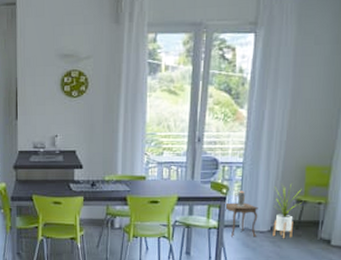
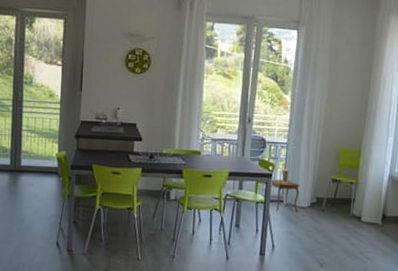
house plant: present [273,183,302,239] -> none [312,163,337,215]

